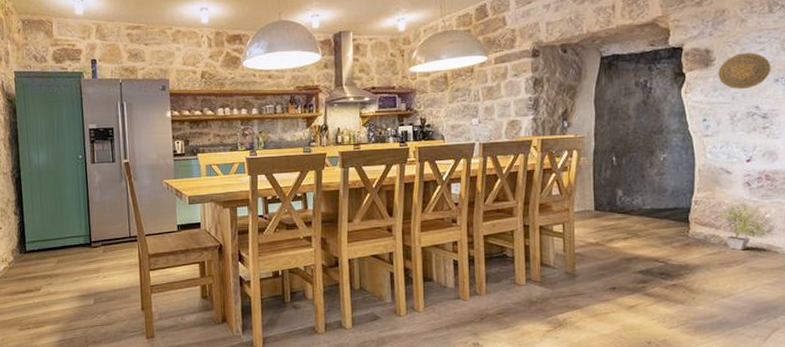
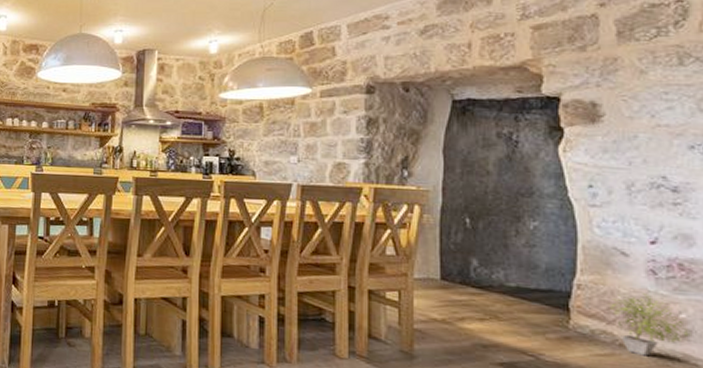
decorative plate: present [718,52,771,90] -> none [609,110,684,155]

